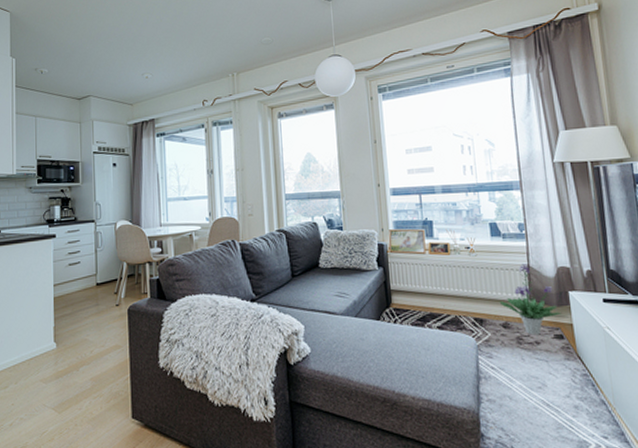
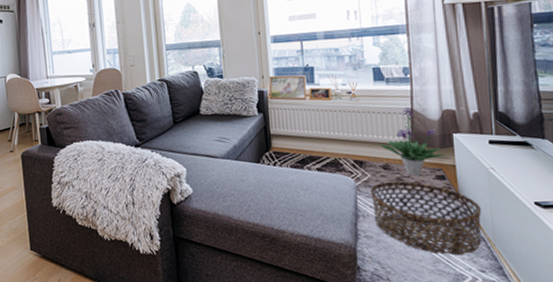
basket: none [491,340,603,421] -> present [370,181,482,256]

